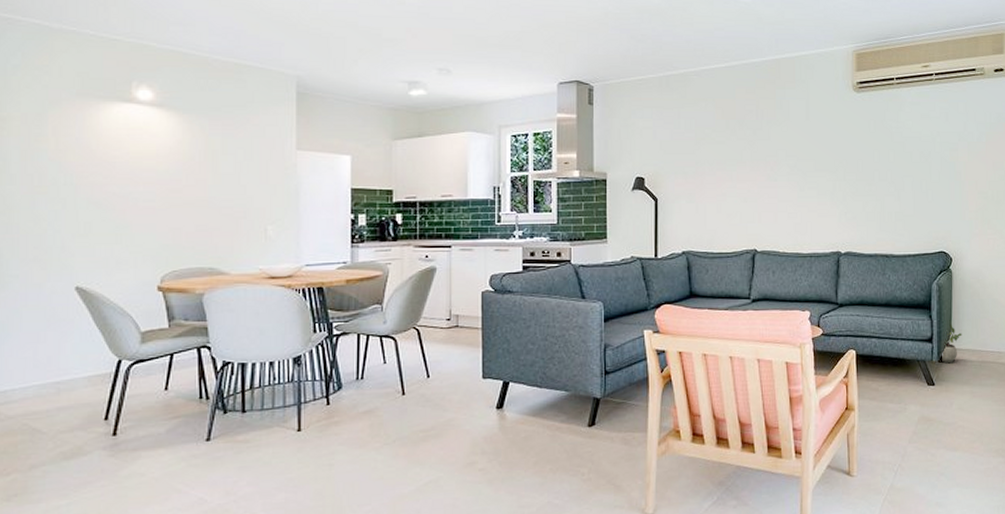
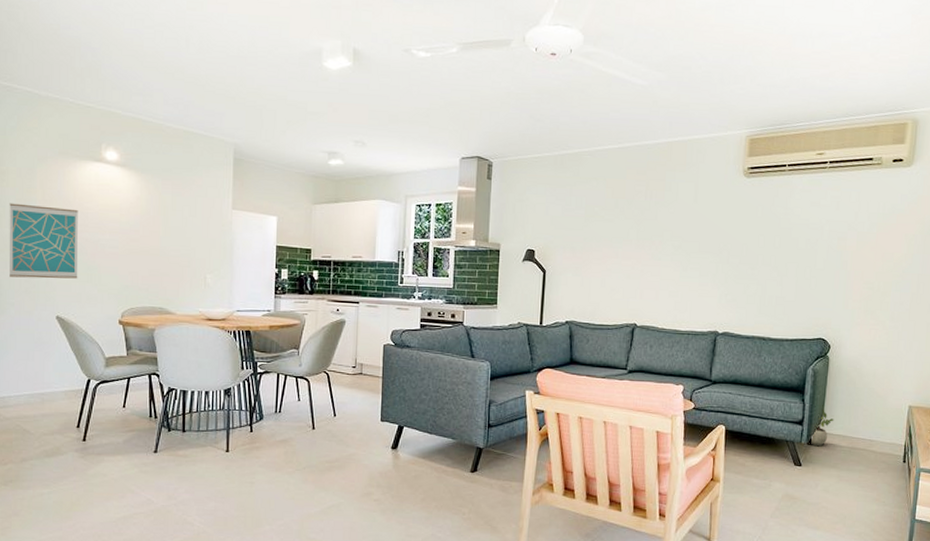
wall art: none [11,155,104,244] -> present [9,203,78,279]

